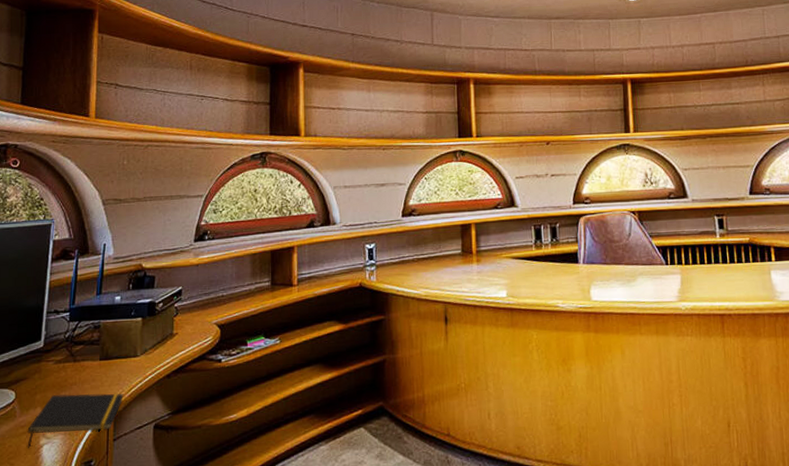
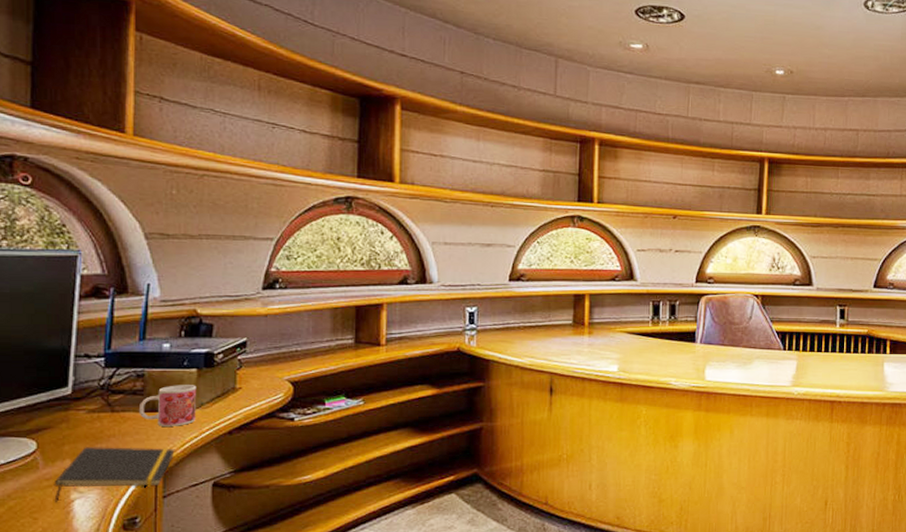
mug: none [95,333,142,373] -> present [138,385,197,426]

